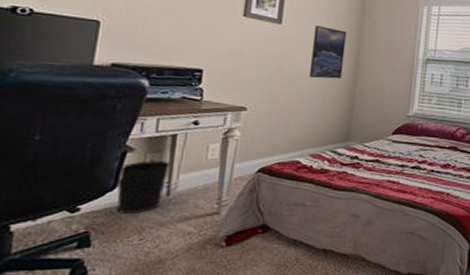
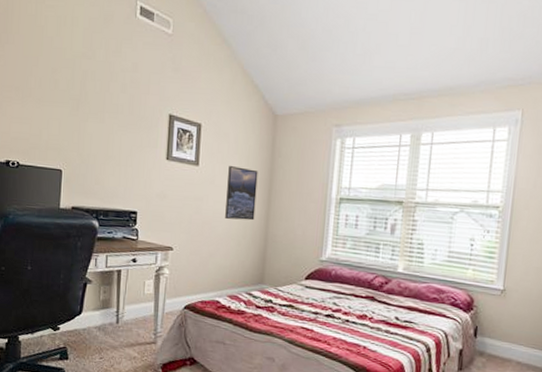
wastebasket: present [116,161,170,213] -> none [82,292,118,336]

